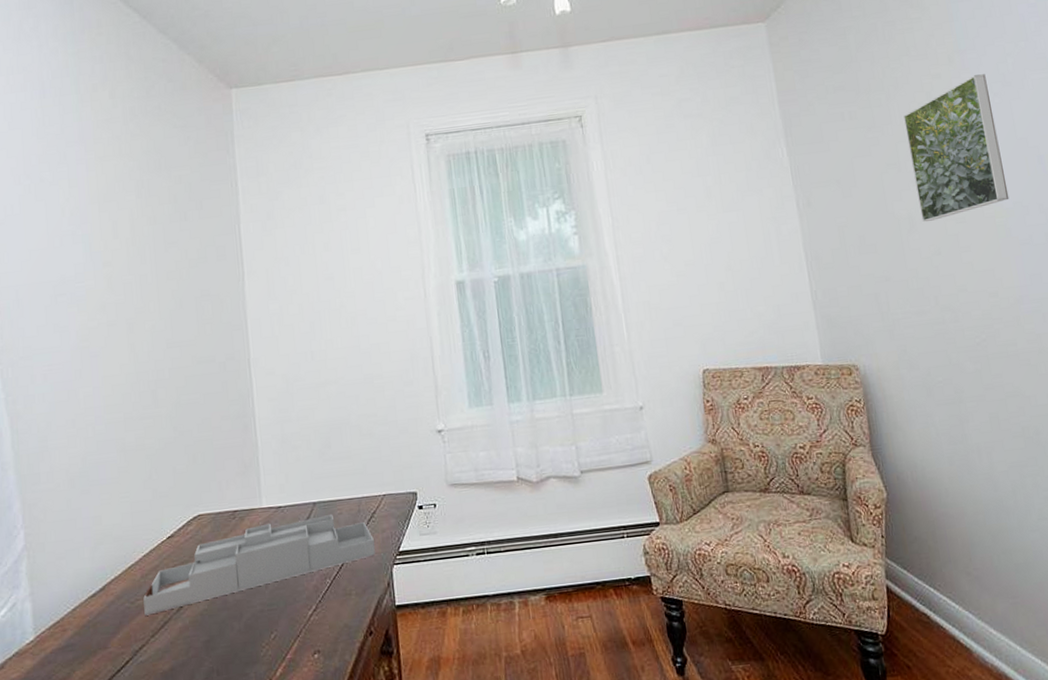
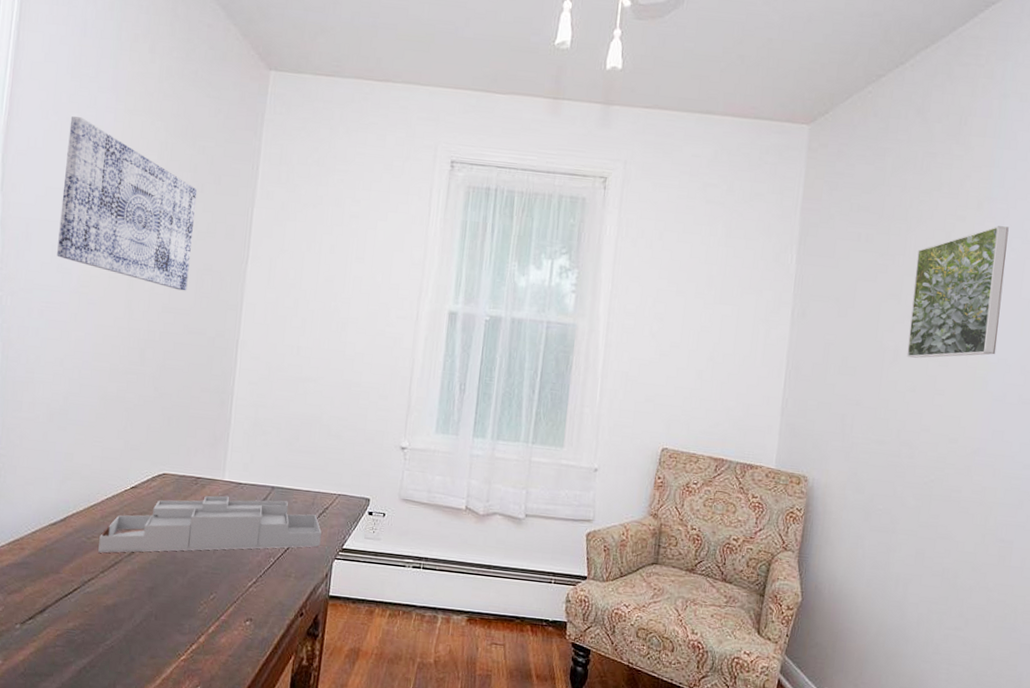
wall art: none [43,175,188,323] -> present [57,116,198,291]

